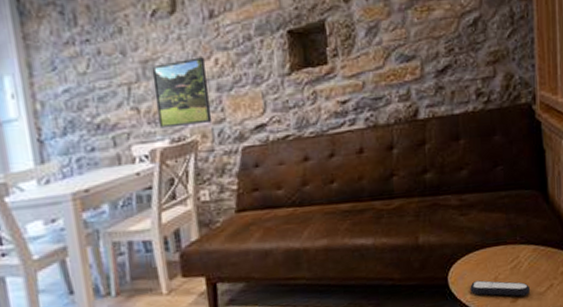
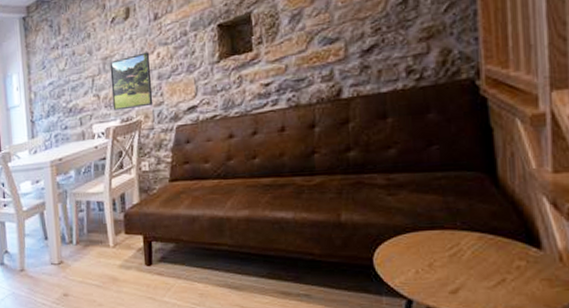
remote control: present [470,280,531,297] -> none [399,265,476,288]

